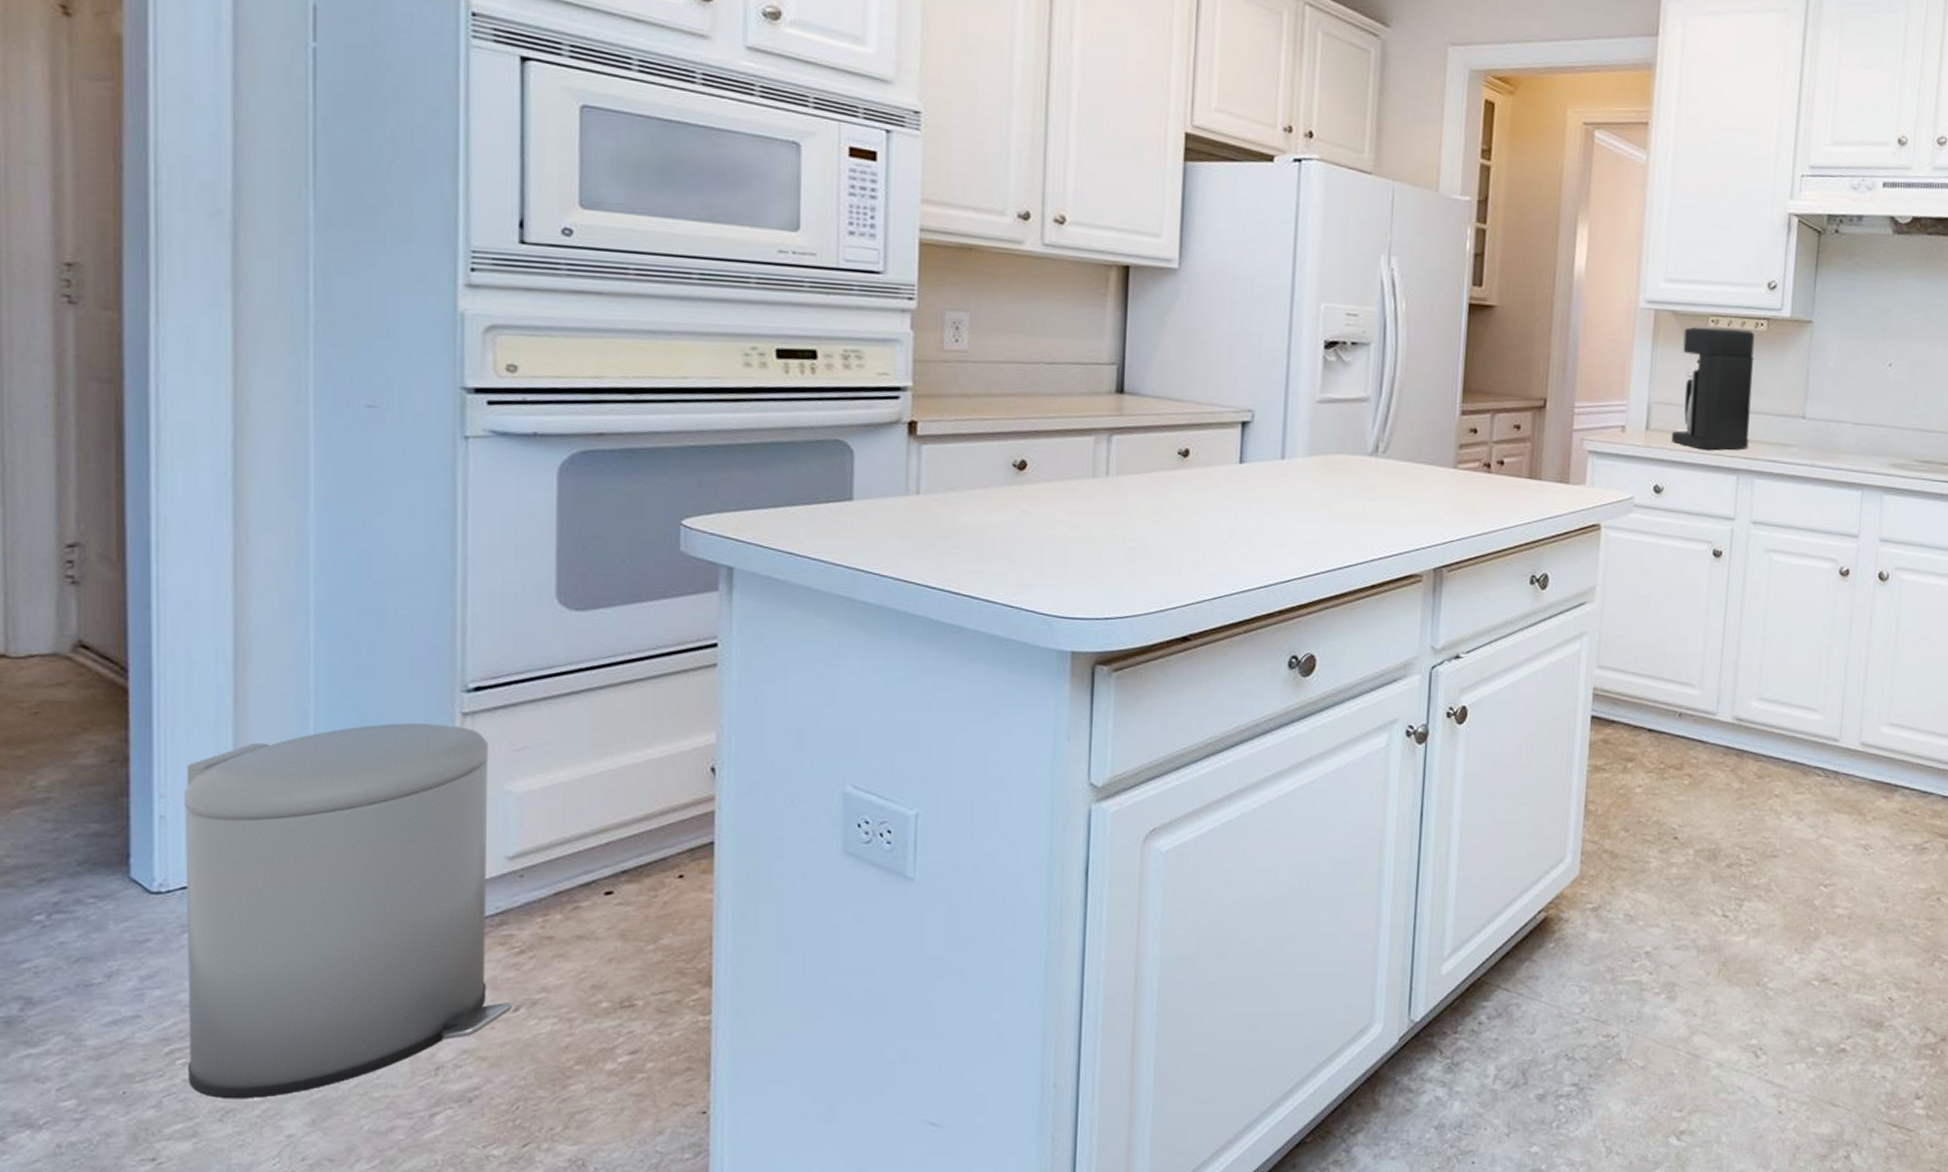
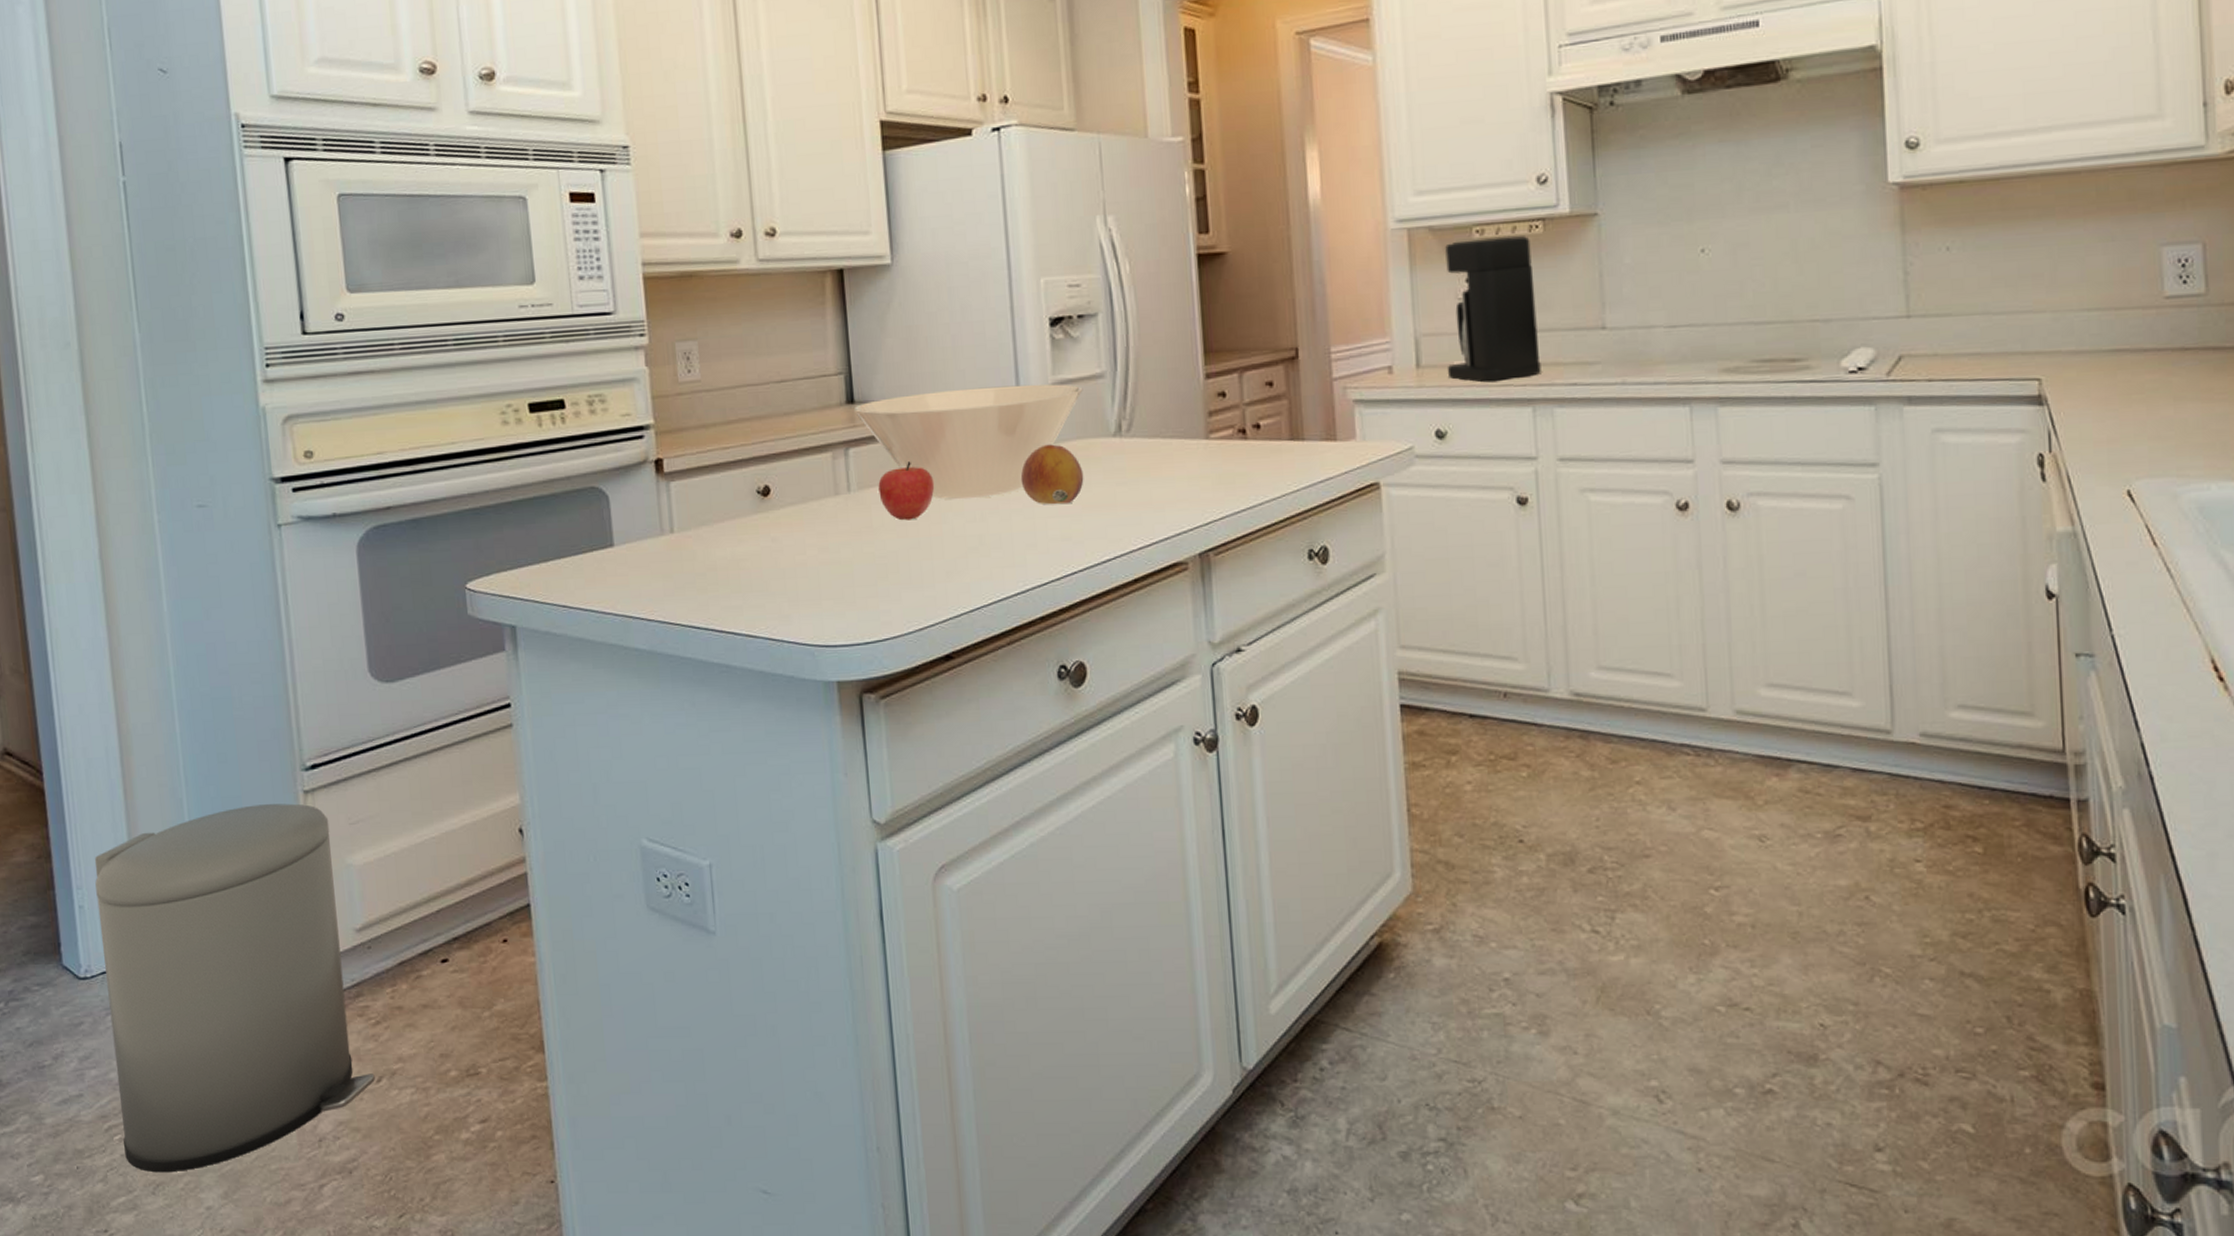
bowl: none [1122,392,1348,497] -> present [853,384,1083,500]
fruit: none [1137,454,1194,509] -> present [878,461,935,521]
fruit: none [1277,455,1338,511] -> present [1020,444,1084,505]

